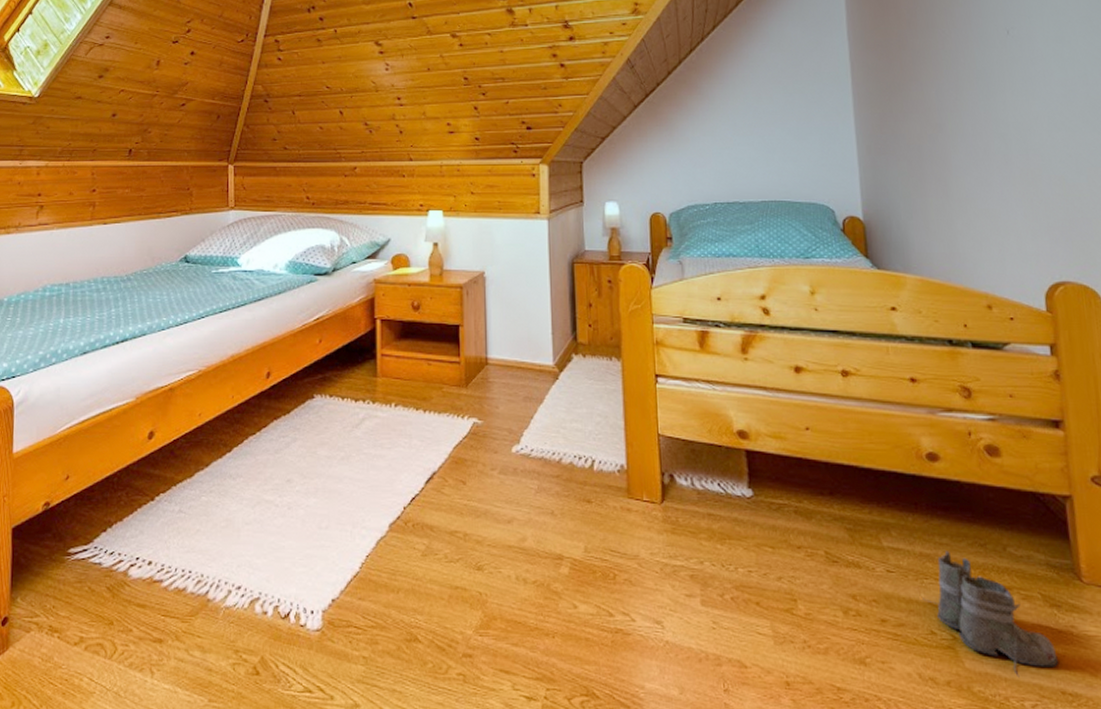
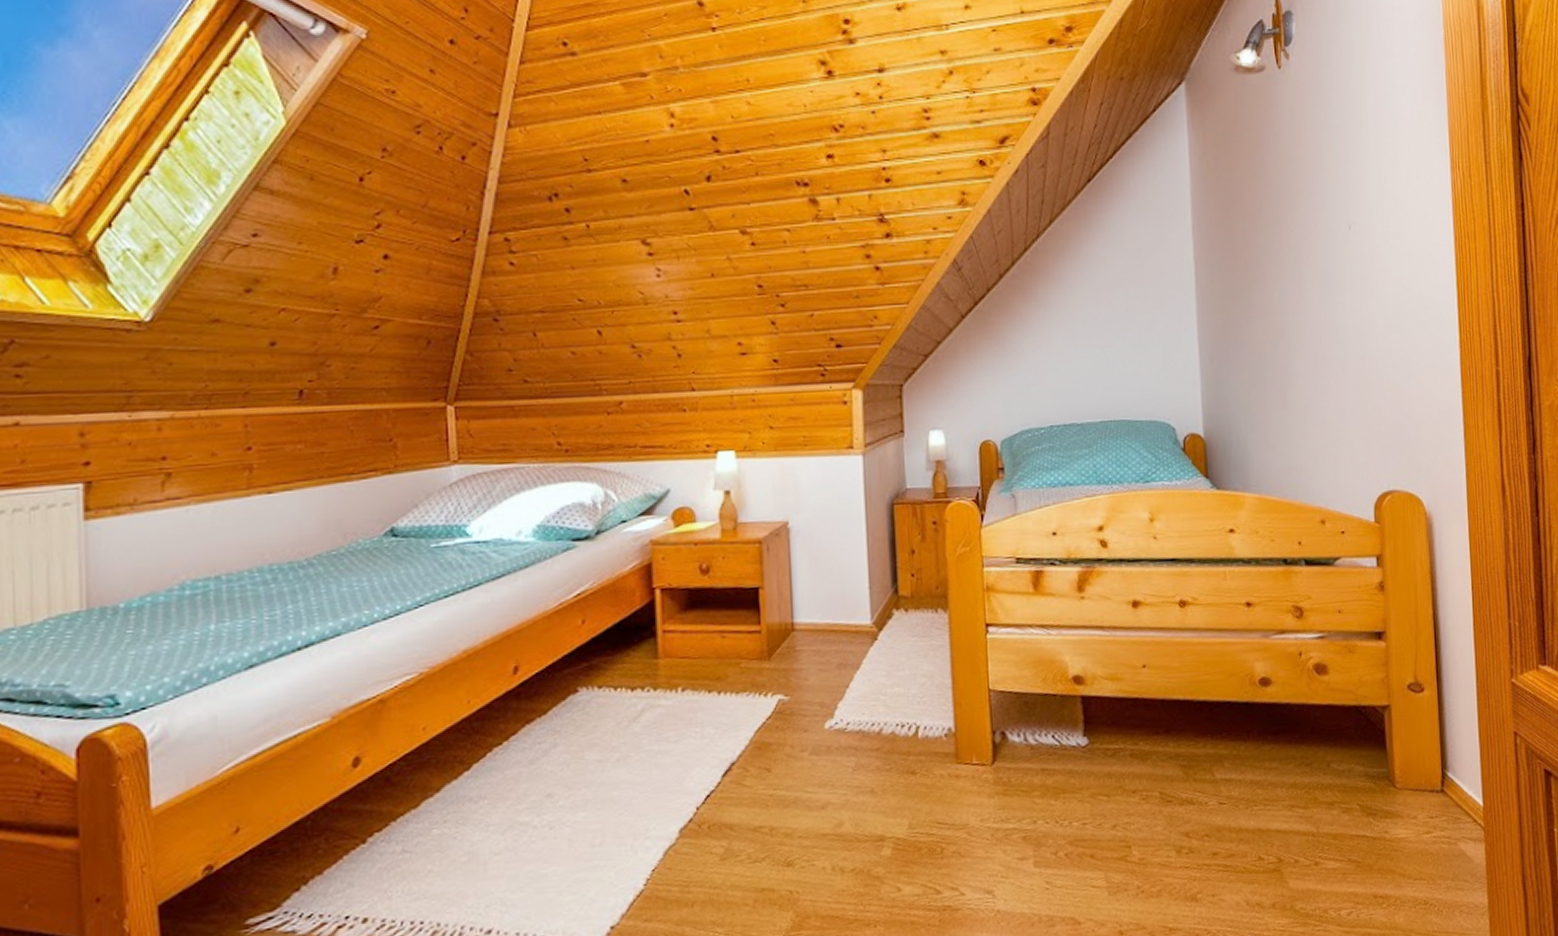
boots: present [923,551,1058,678] -> none [1252,775,1372,889]

